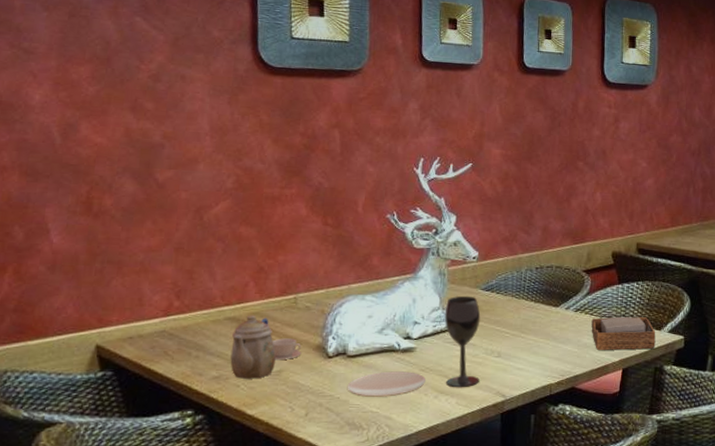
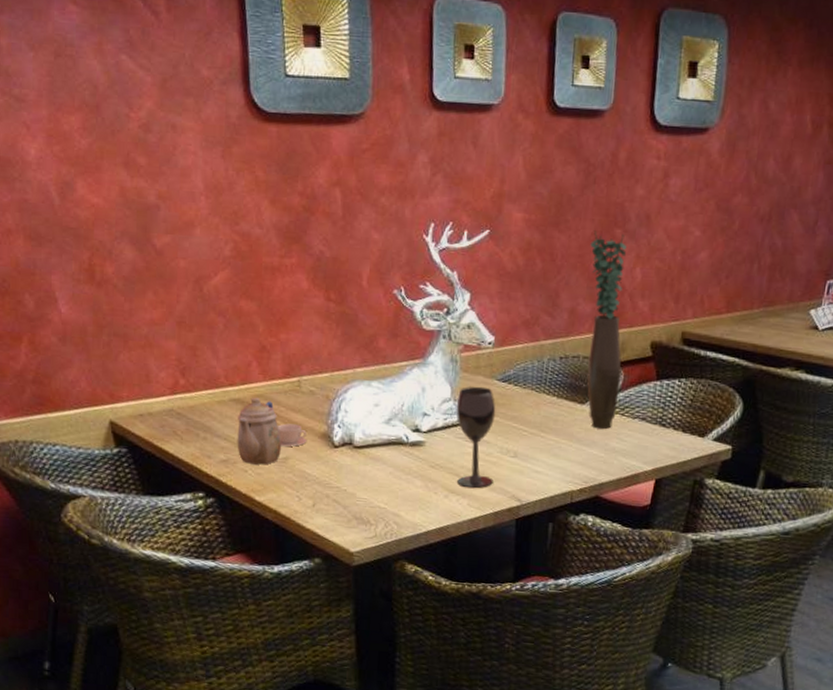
plate: present [347,371,426,398] -> none [354,465,435,494]
vase: none [558,163,589,327] -> present [587,230,626,429]
napkin holder: present [591,316,656,351] -> none [621,418,698,460]

